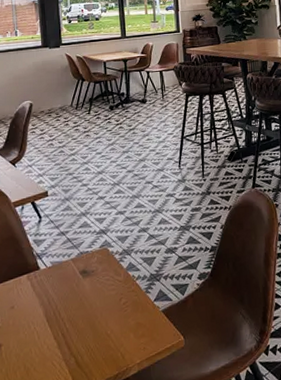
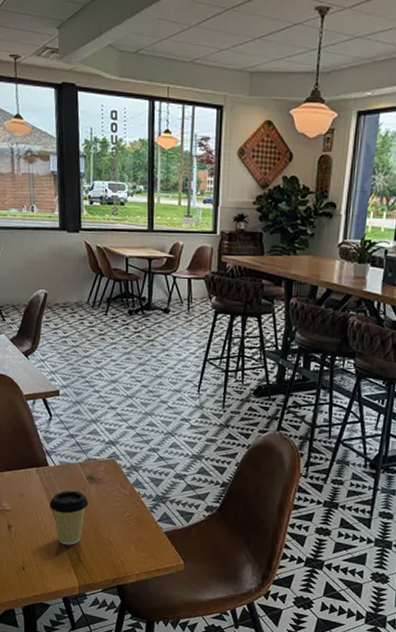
coffee cup: none [42,289,83,351] -> present [50,490,89,545]

